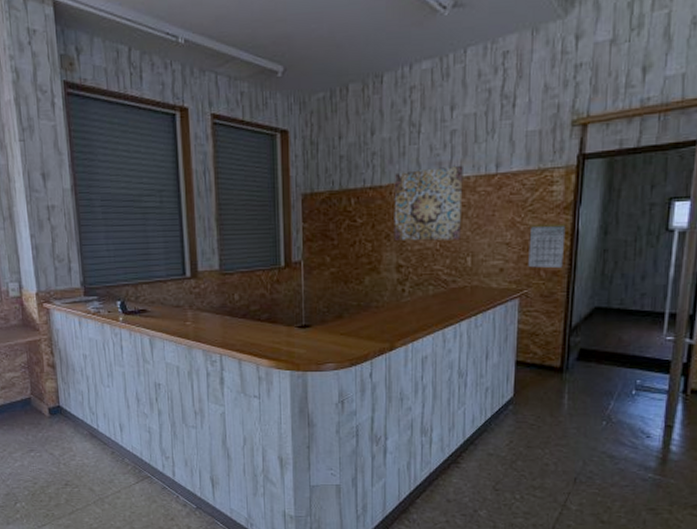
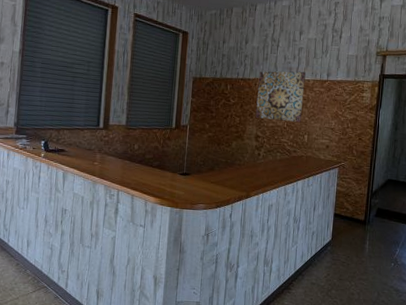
calendar: present [528,223,566,269] -> none [345,117,371,150]

